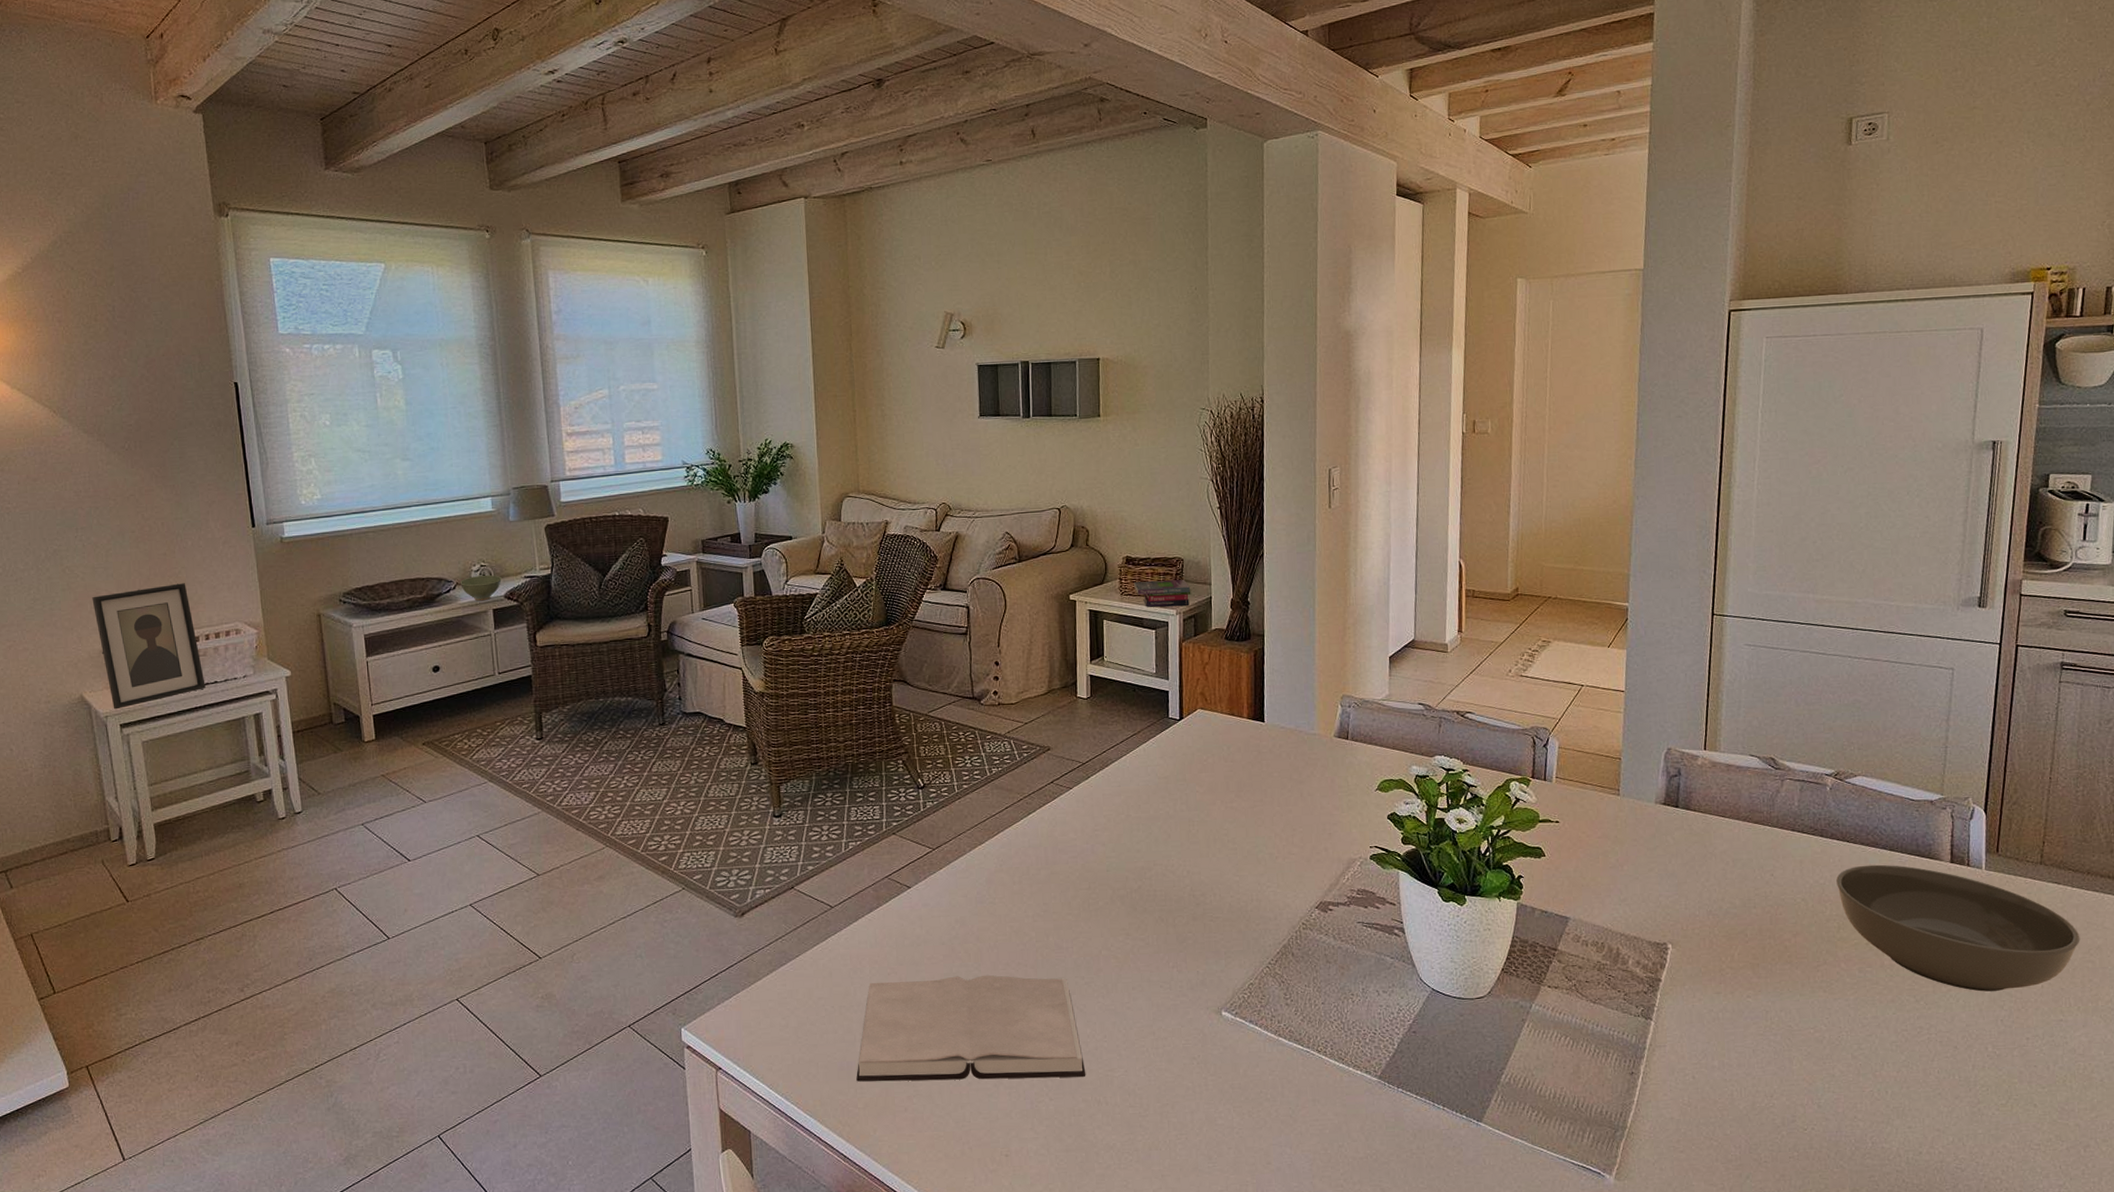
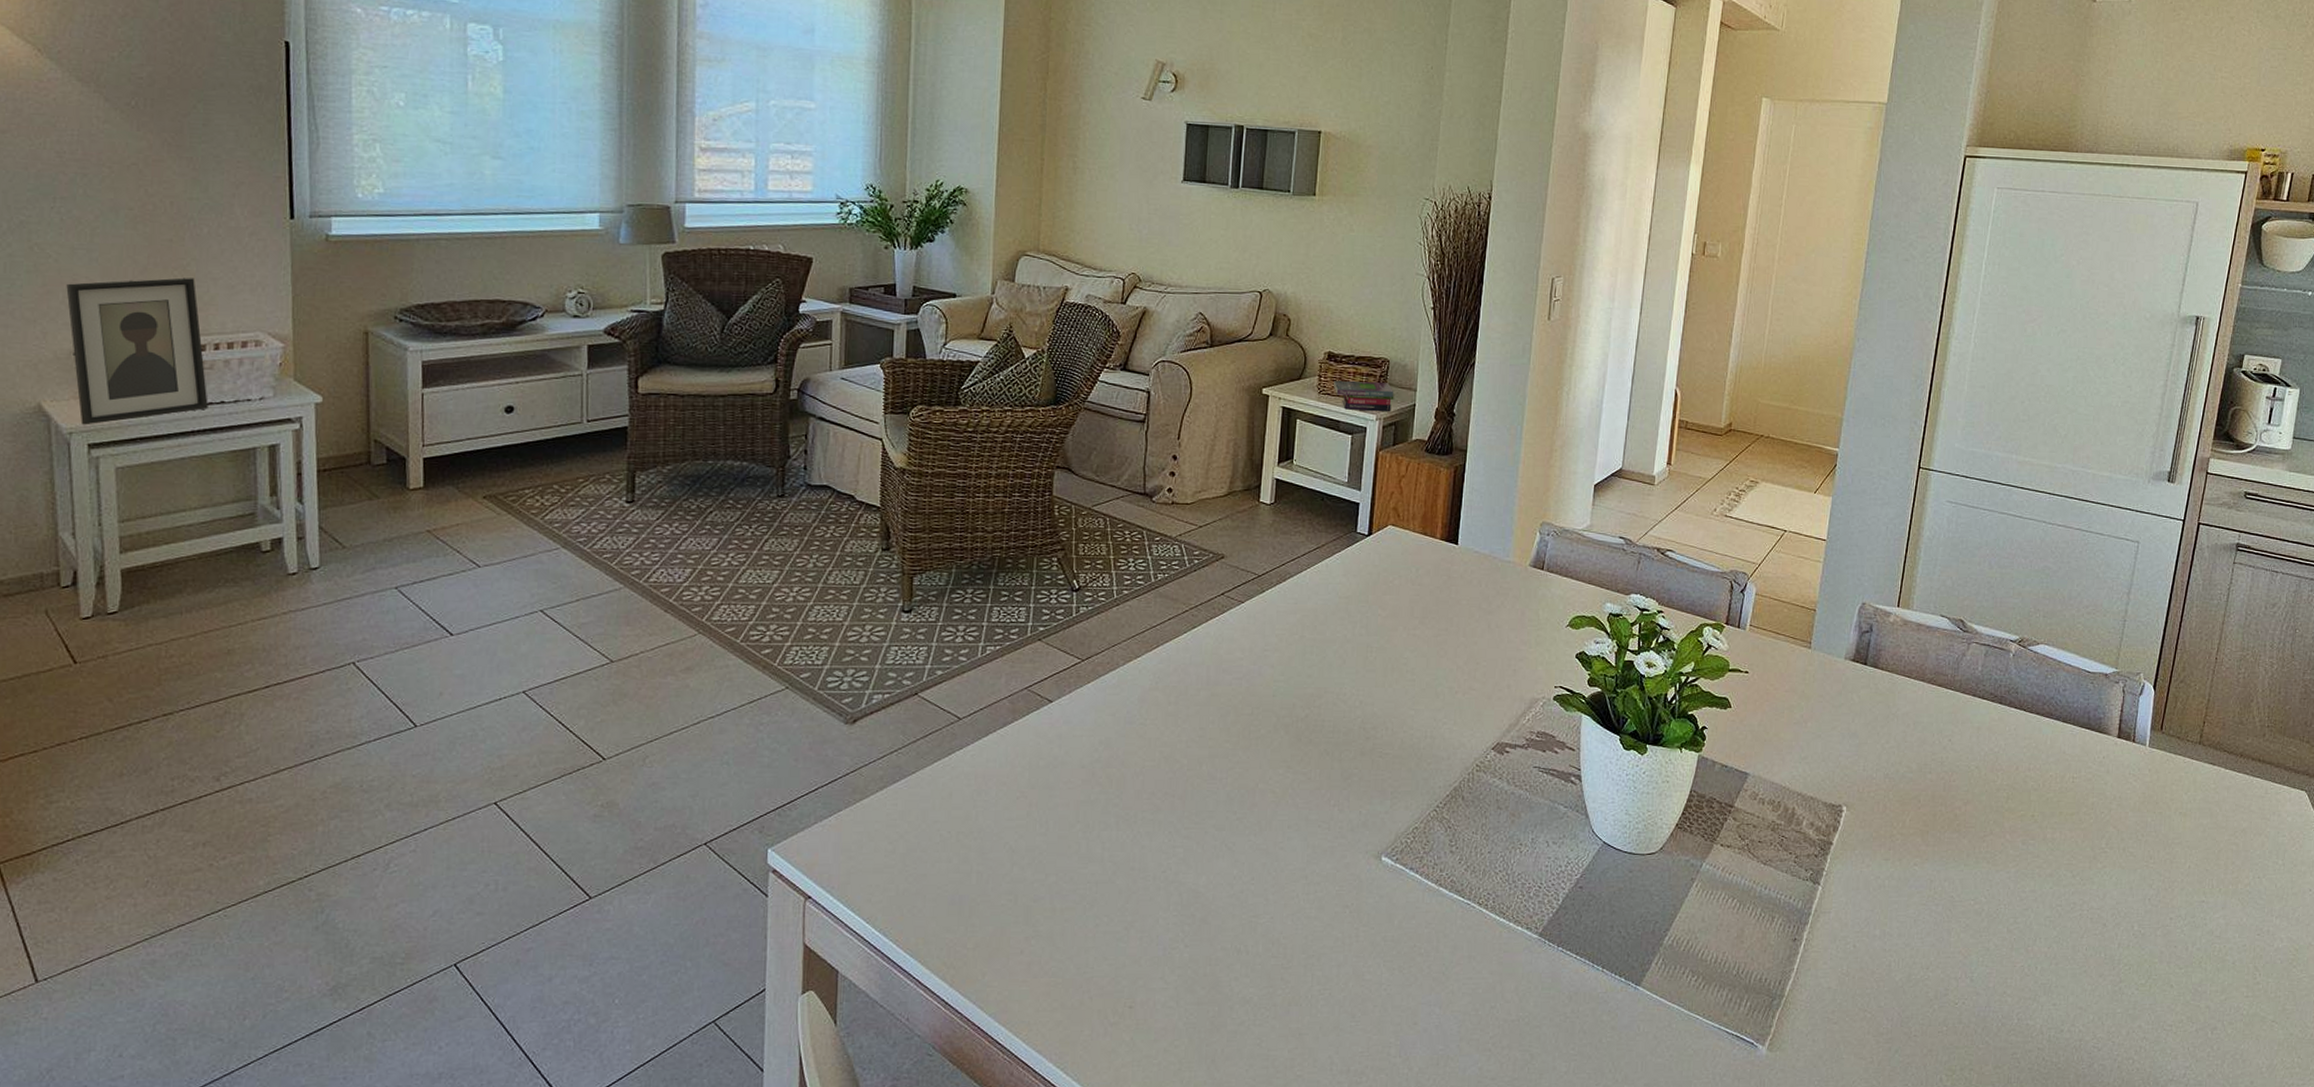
bowl: present [459,574,502,602] -> none [549,303,603,335]
hardback book: present [856,974,1086,1082] -> none [968,804,1228,923]
bowl: present [1836,864,2080,992] -> none [2010,735,2228,869]

